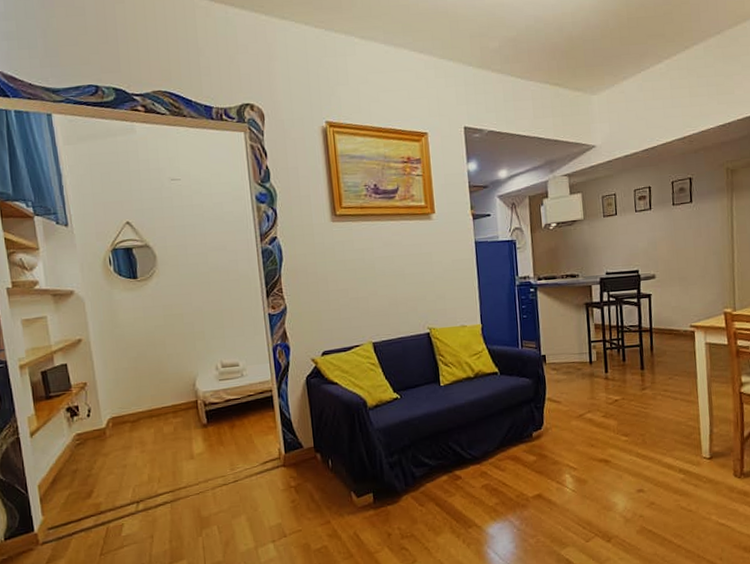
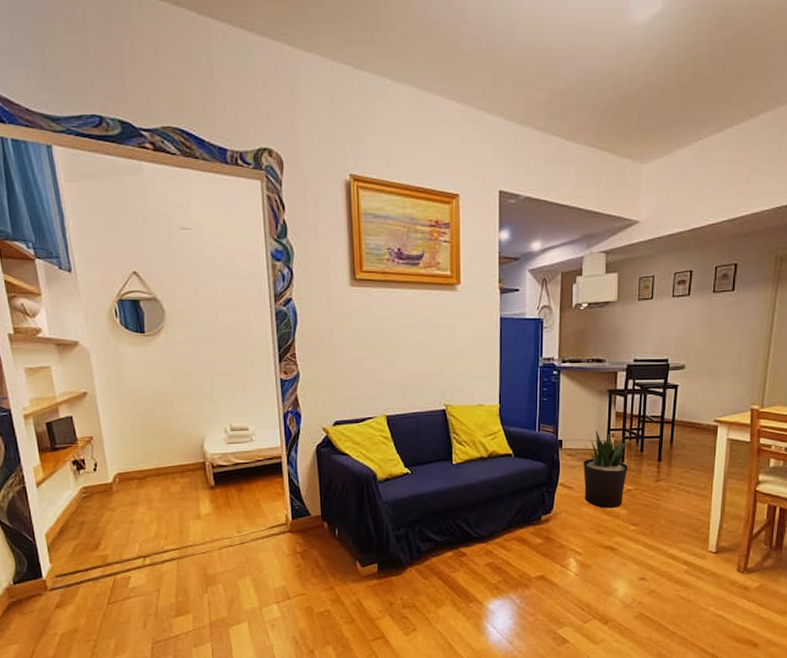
planter: none [568,342,613,420] -> present [583,429,628,508]

